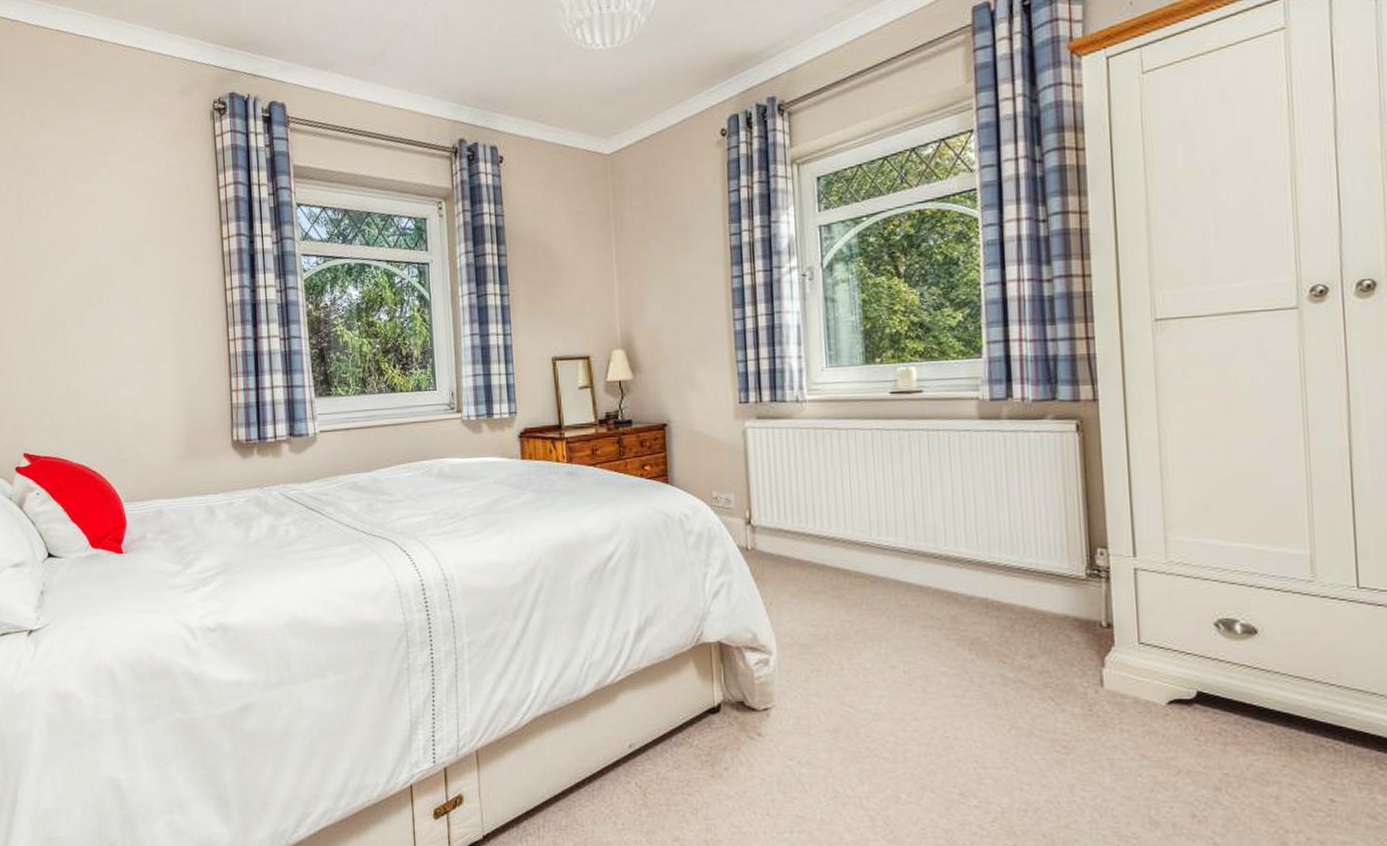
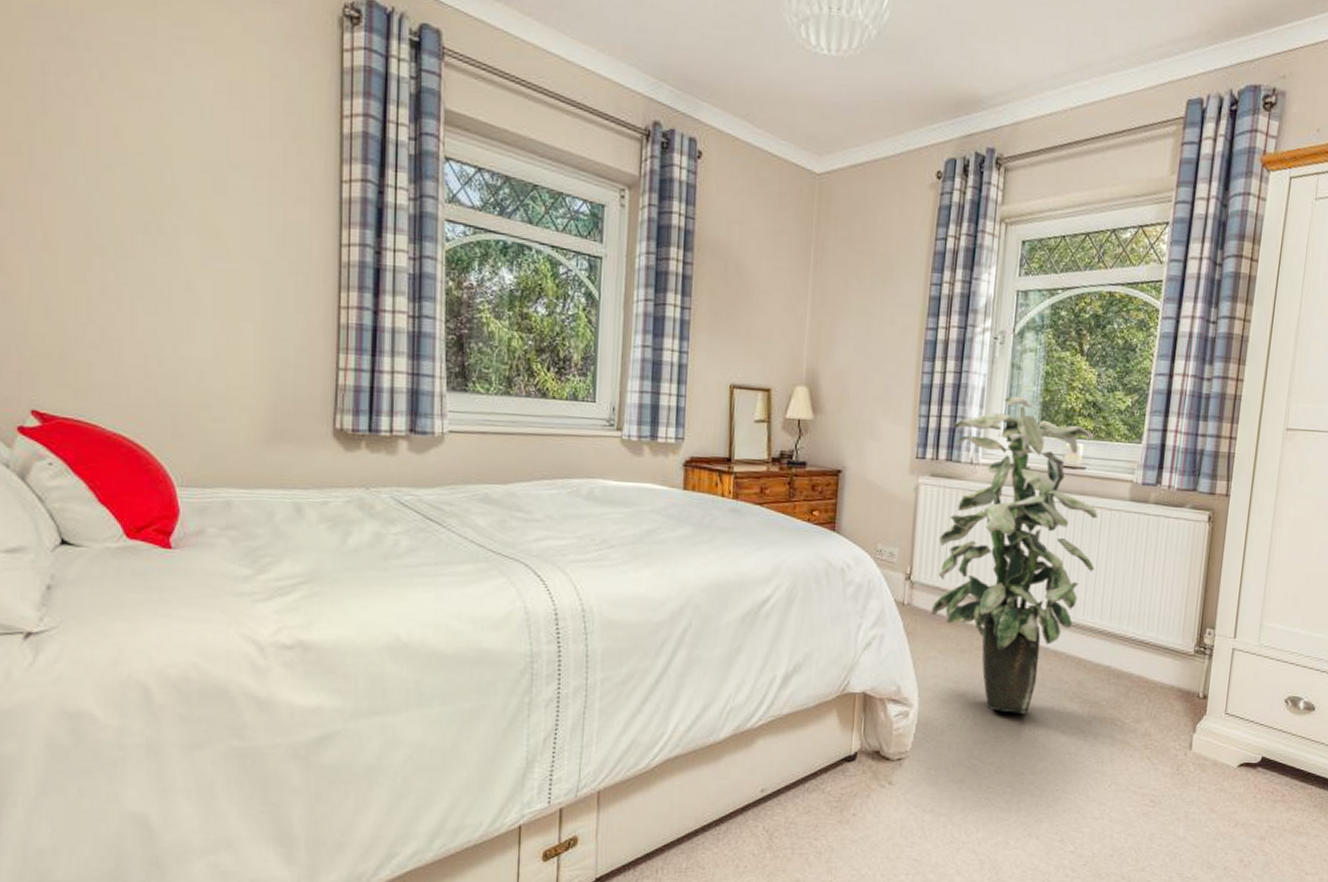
indoor plant: none [771,327,950,655] -> present [930,395,1098,714]

